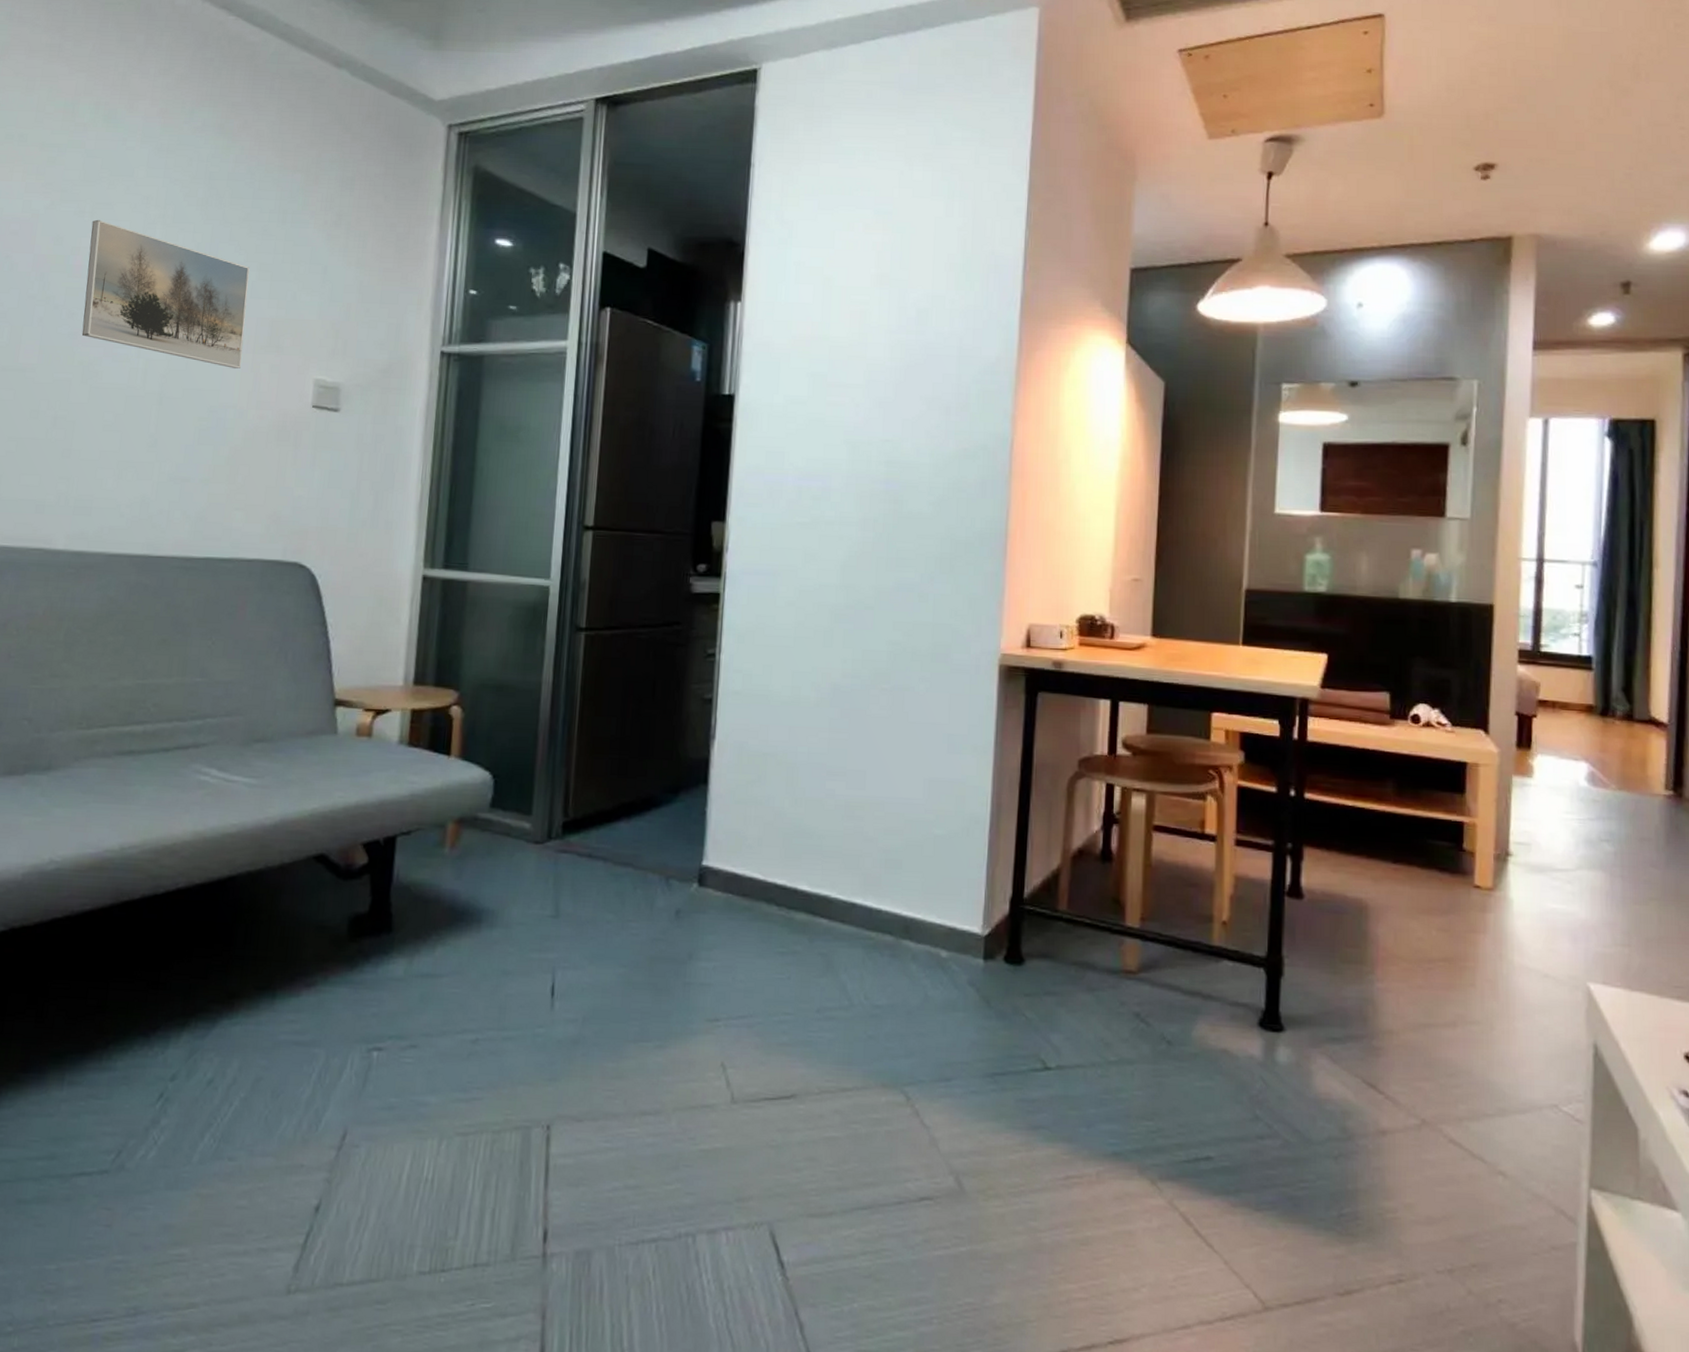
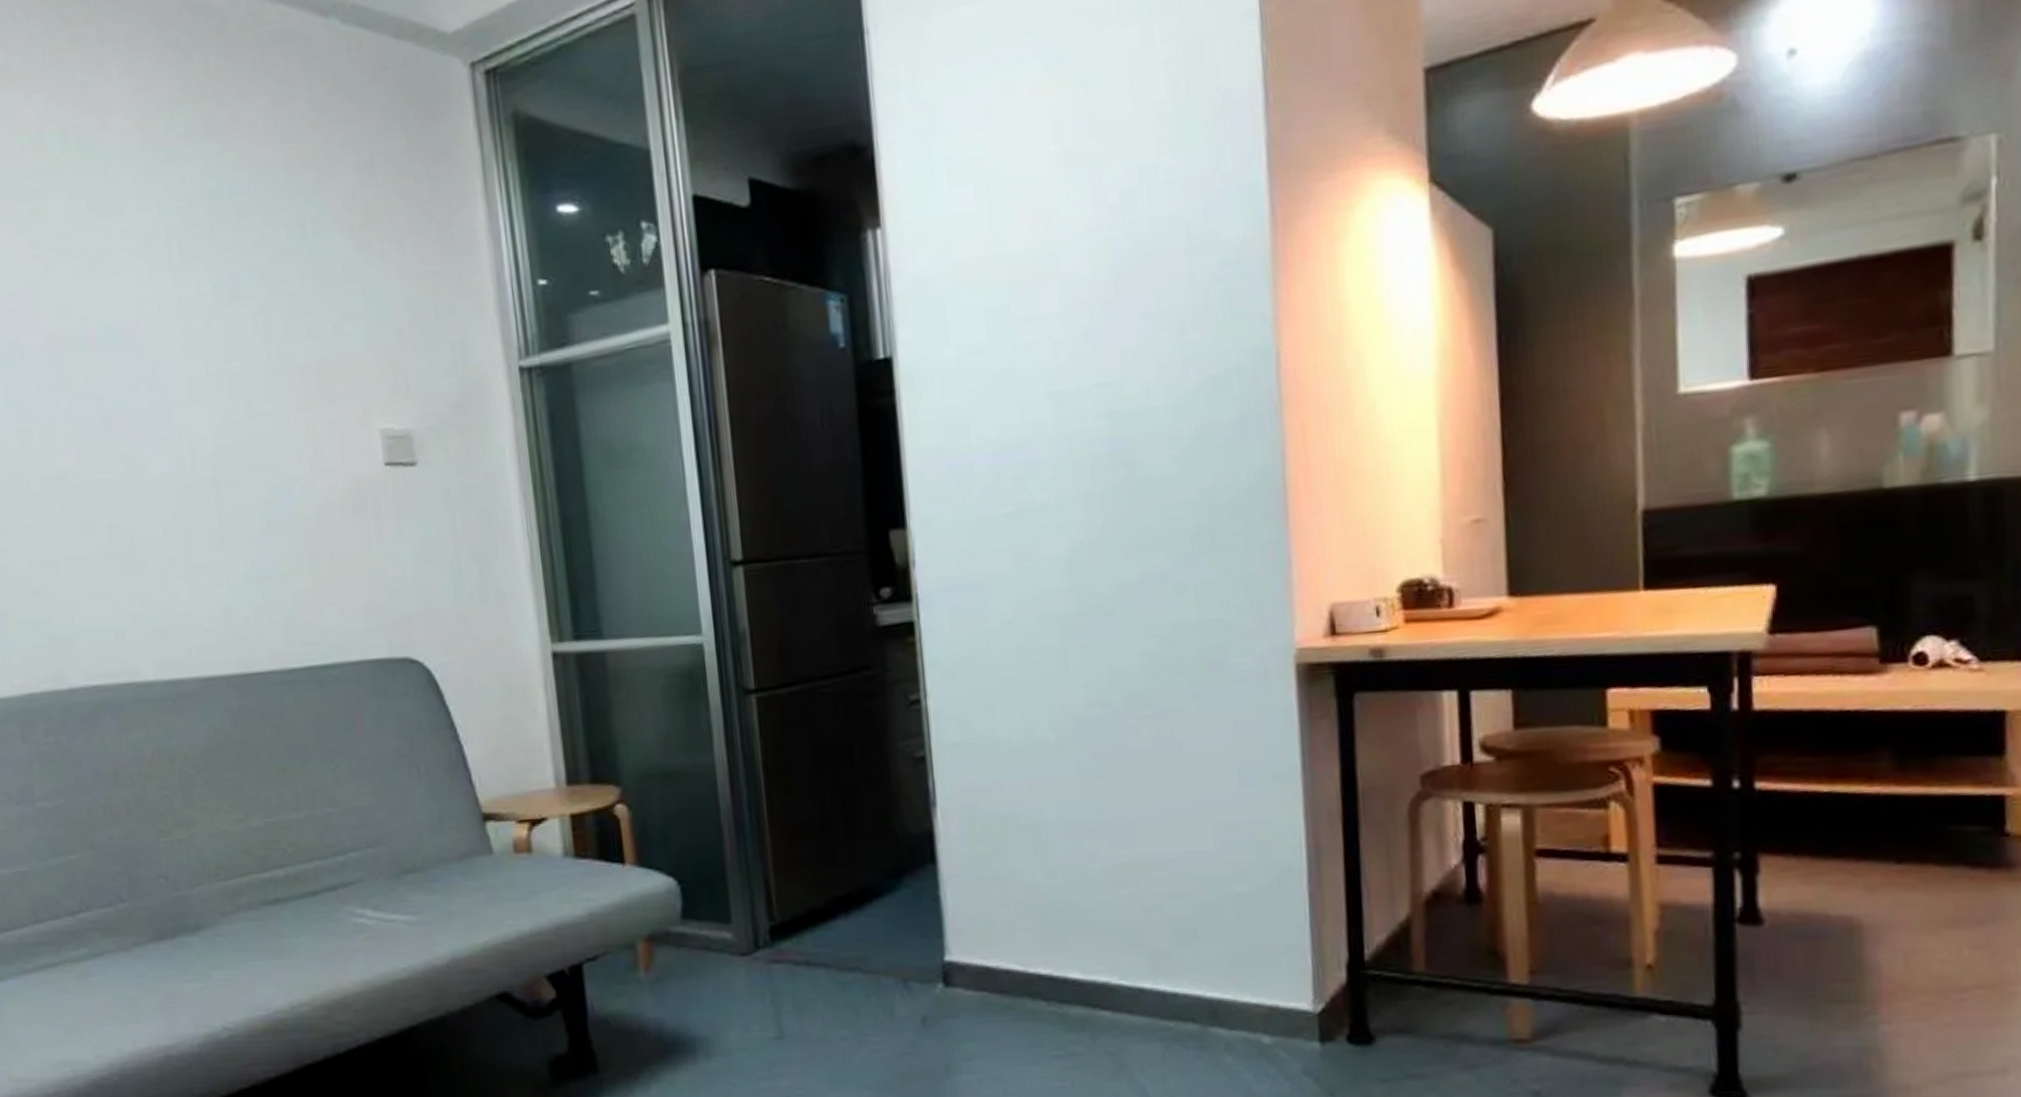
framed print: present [81,219,250,369] -> none [93,276,296,433]

